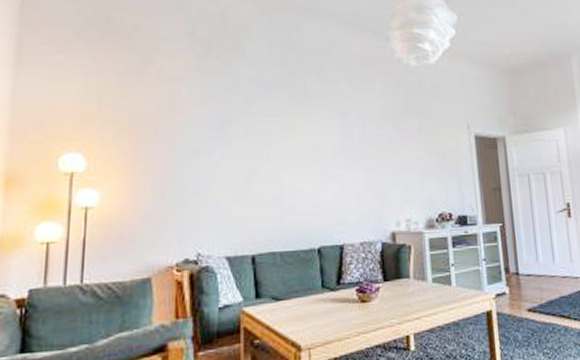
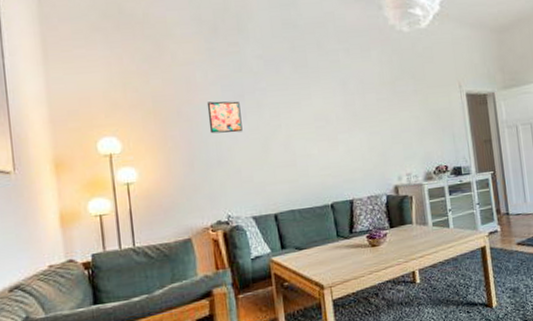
wall art: none [189,123,227,159] -> present [206,101,243,134]

